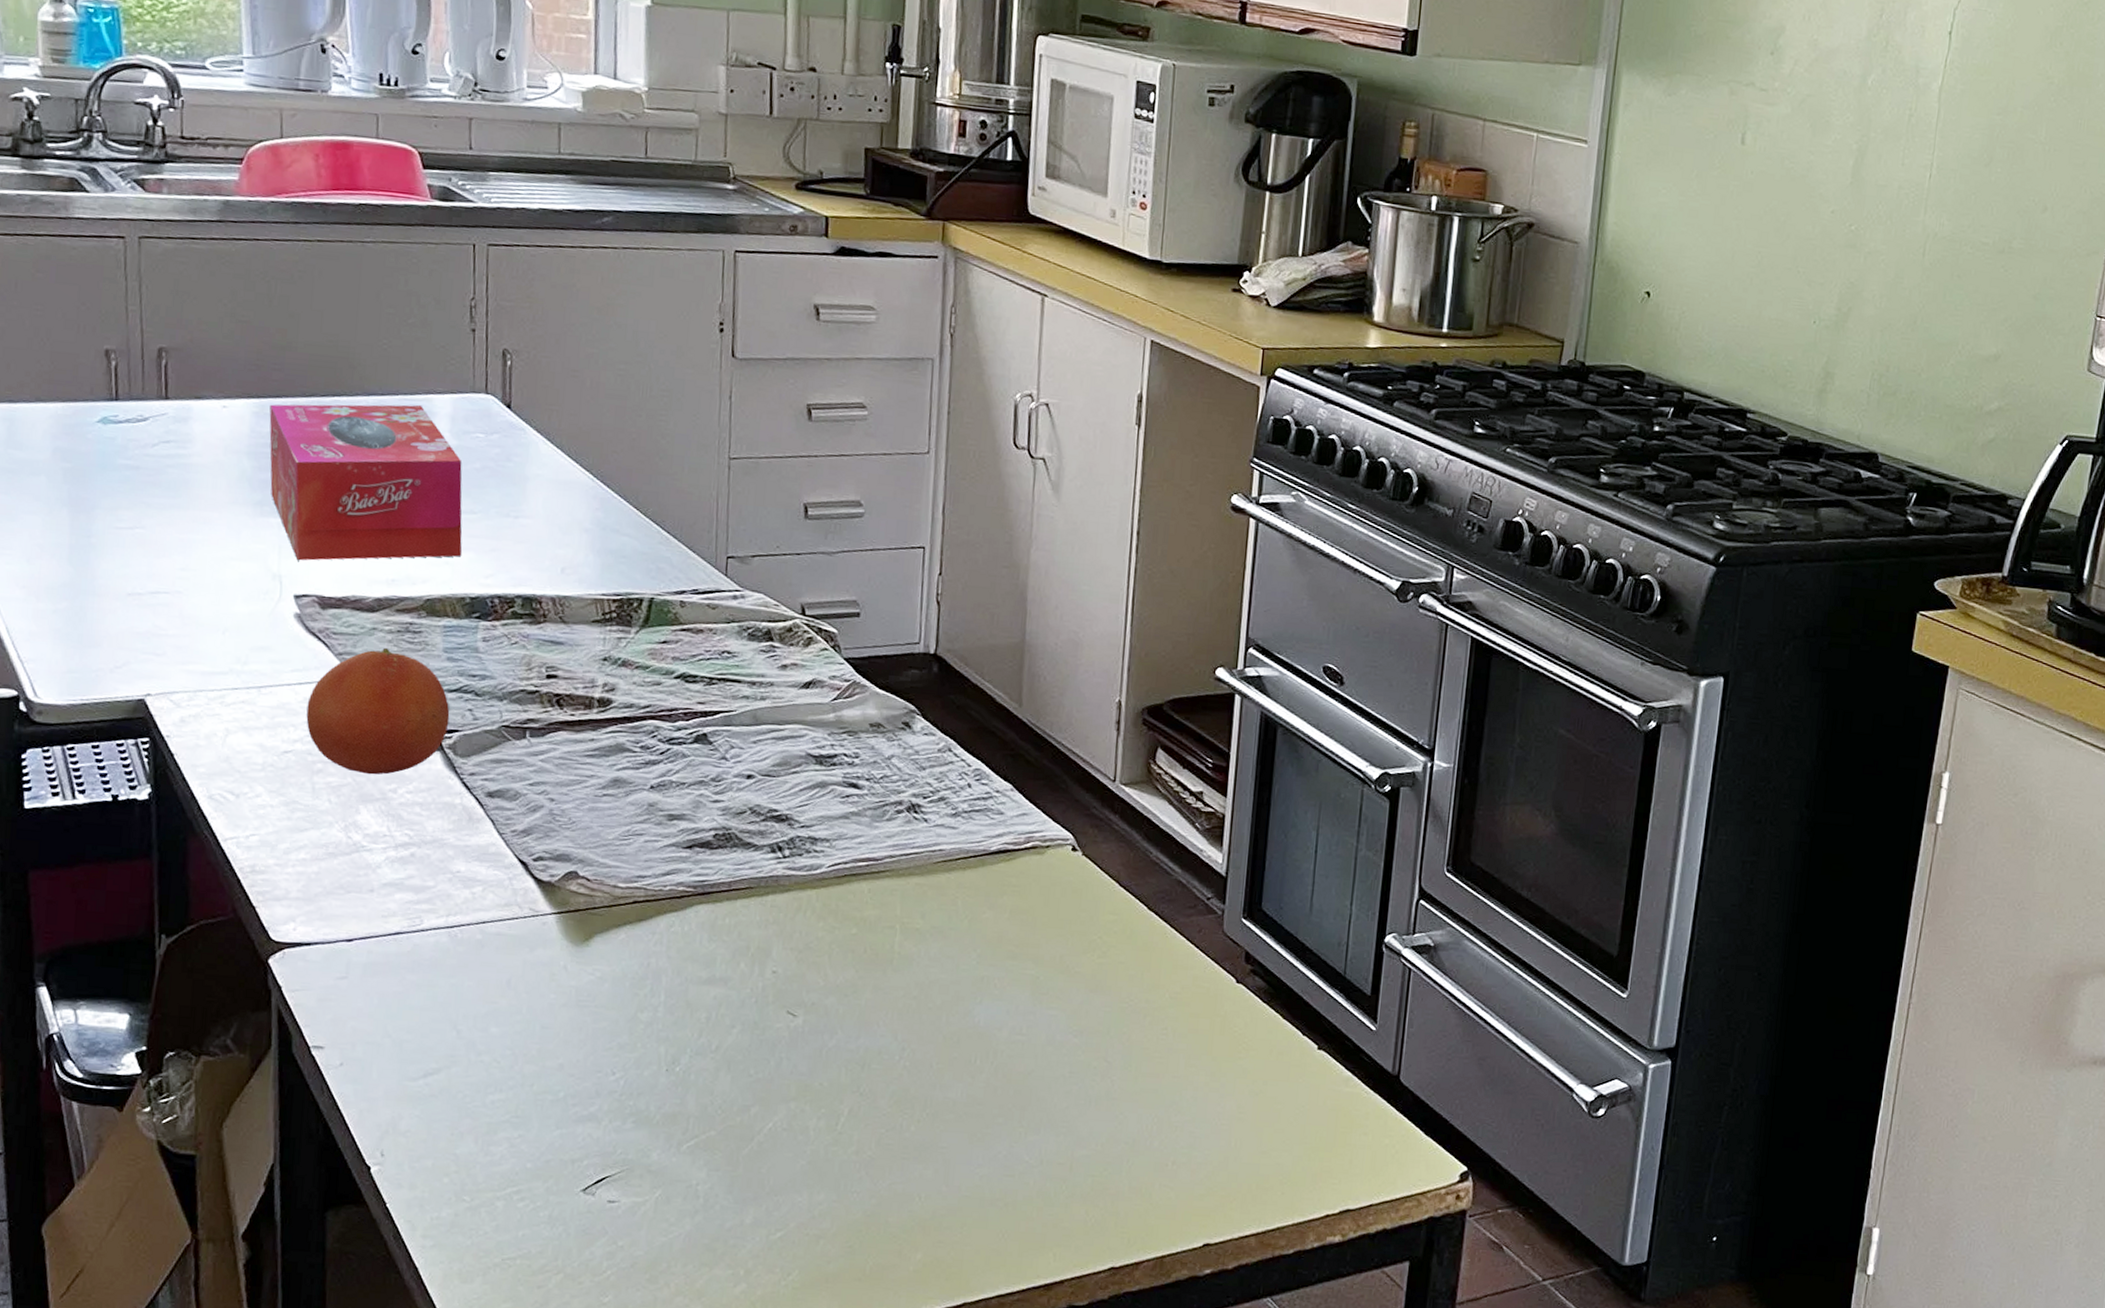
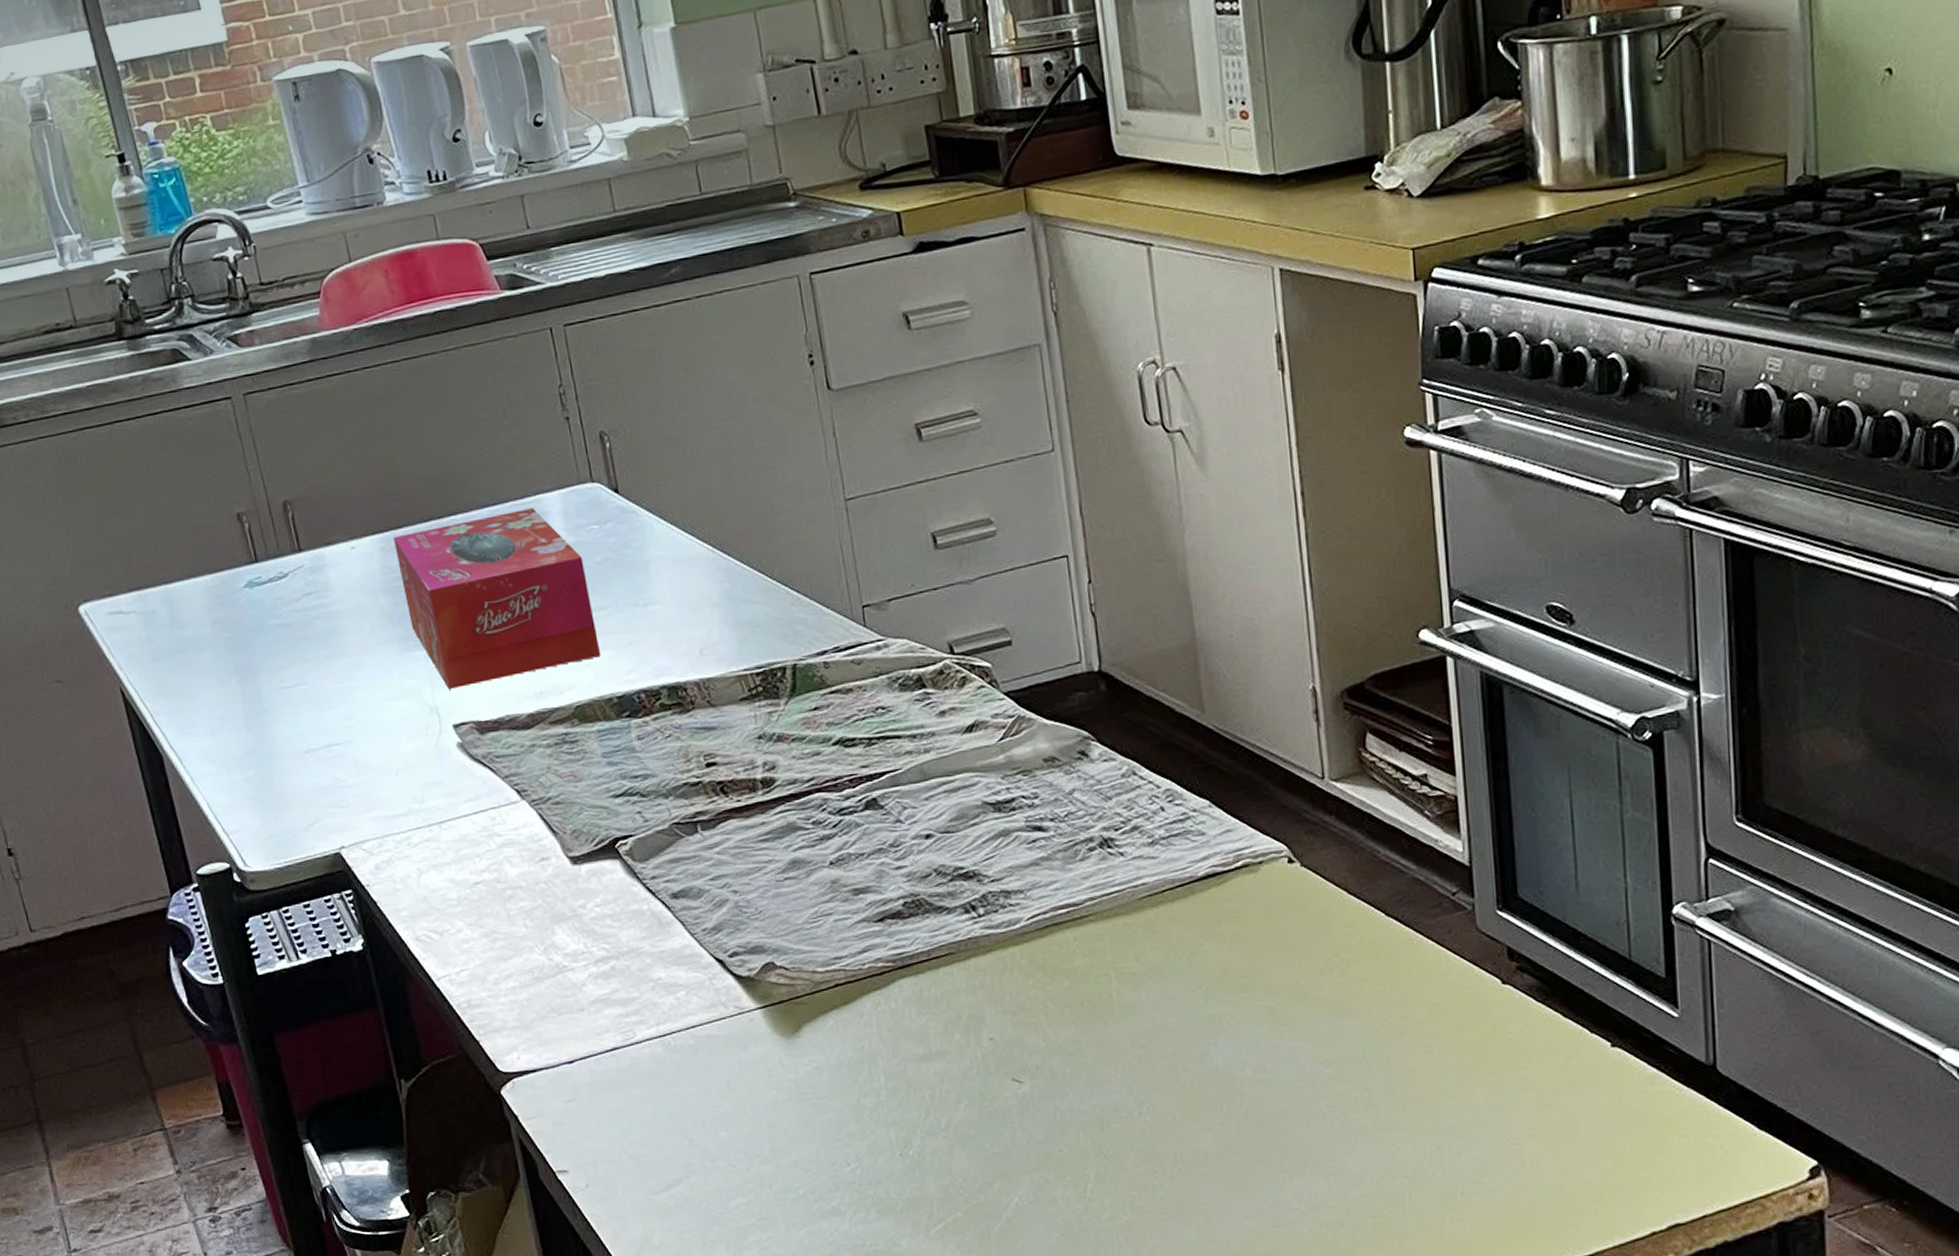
fruit: present [306,647,450,775] -> none [486,762,622,894]

